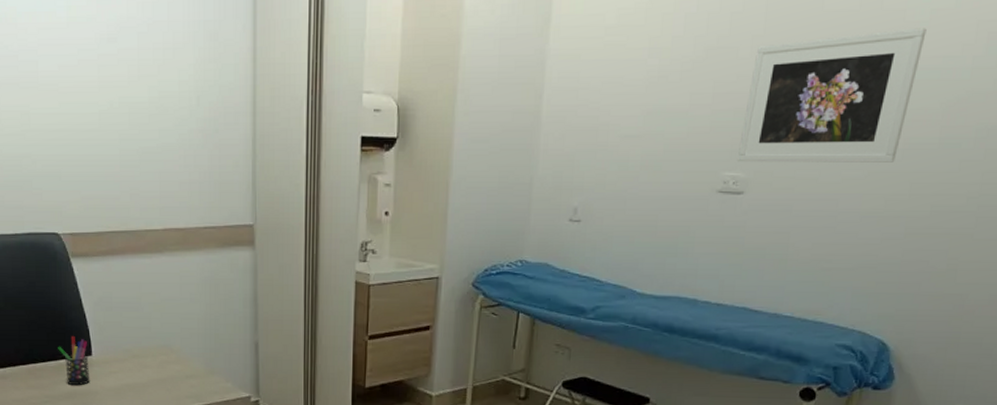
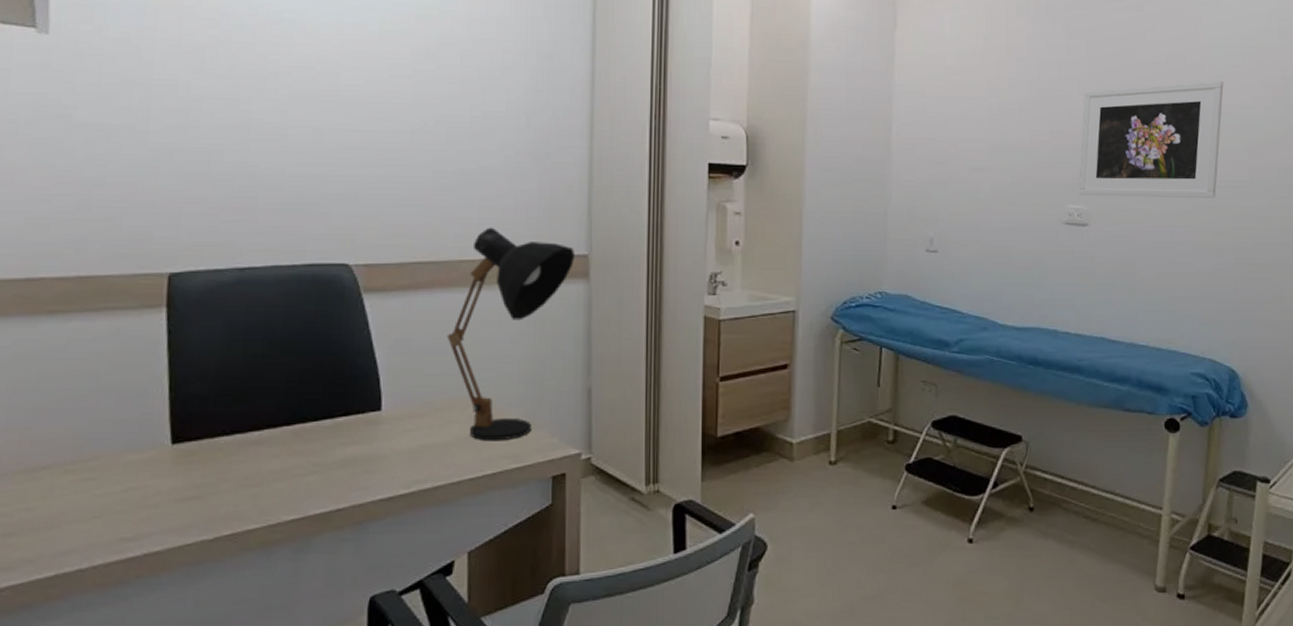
pen holder: present [58,336,90,386] -> none [336,388,377,450]
desk lamp: none [139,200,243,384] -> present [446,227,576,441]

